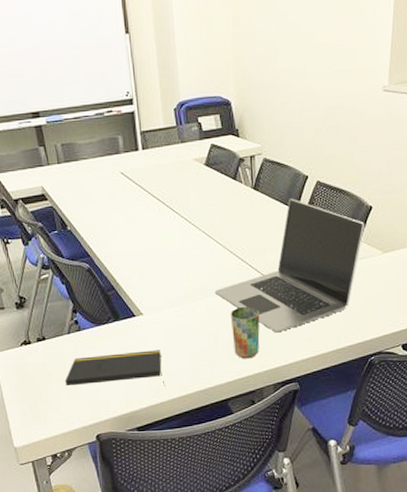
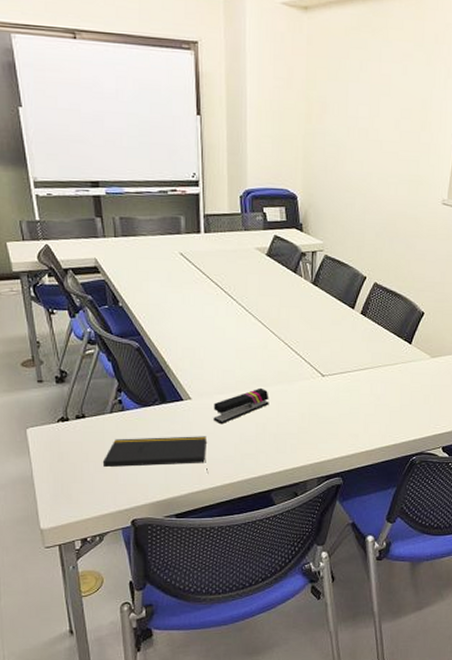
stapler: none [165,298,219,338] -> present [213,387,269,425]
laptop: present [215,198,365,333] -> none [267,297,417,427]
cup: present [230,306,260,359] -> none [280,398,310,451]

